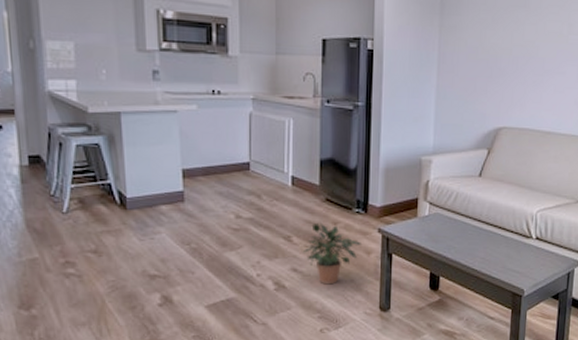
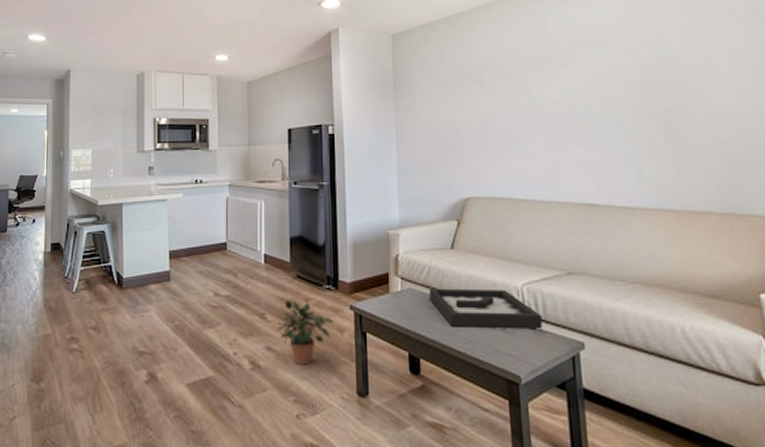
decorative tray: none [454,213,549,250] -> present [429,288,543,329]

